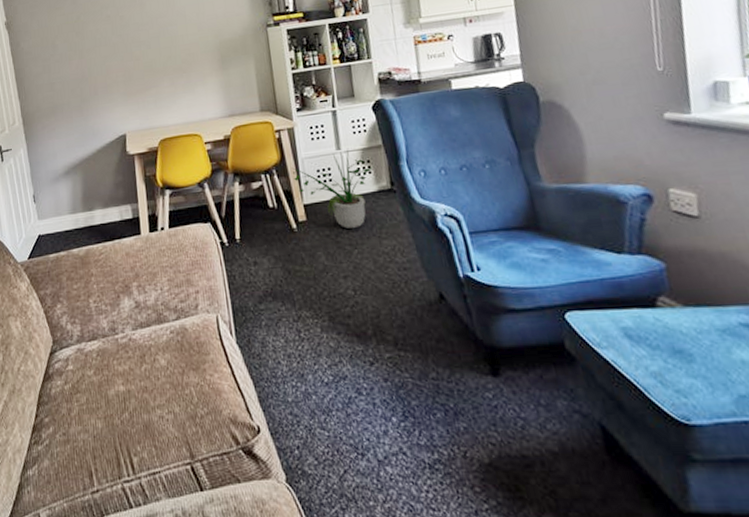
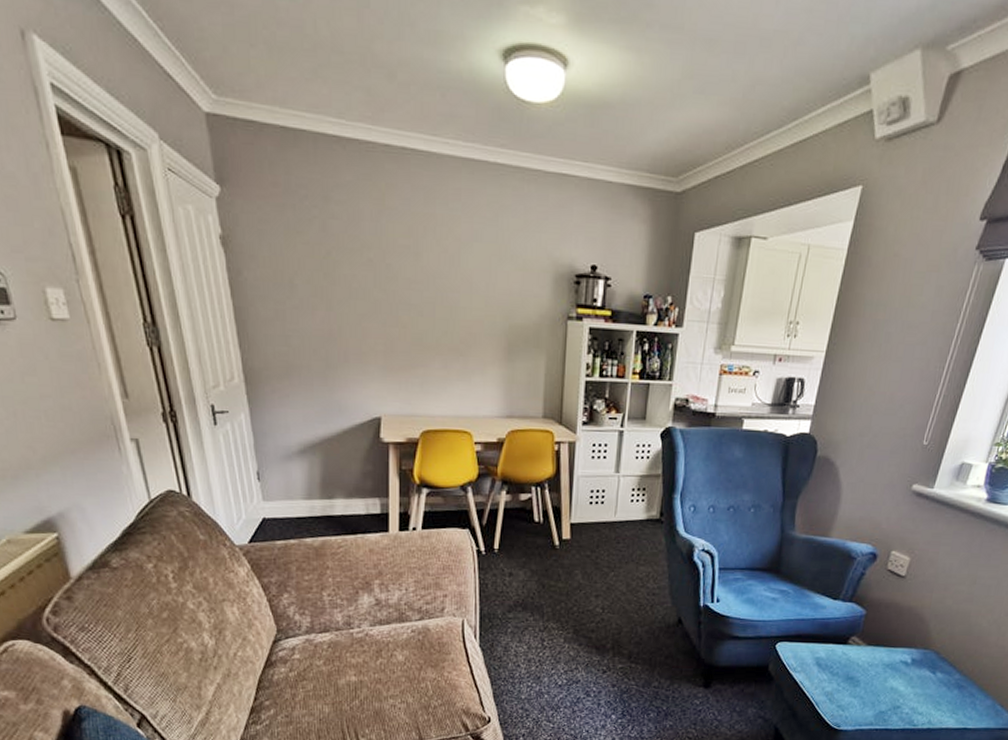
potted plant: present [291,148,374,229] -> none [565,472,648,552]

